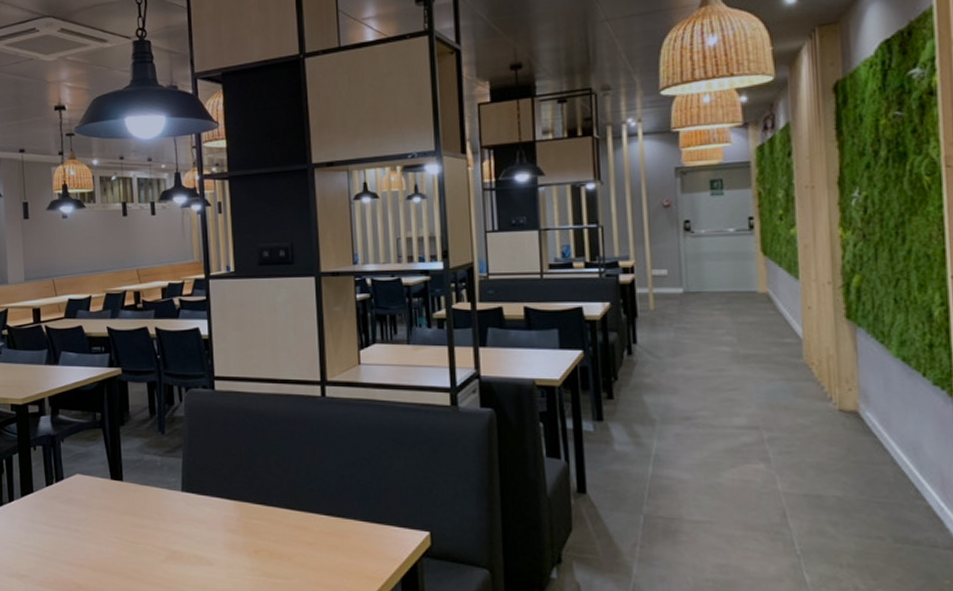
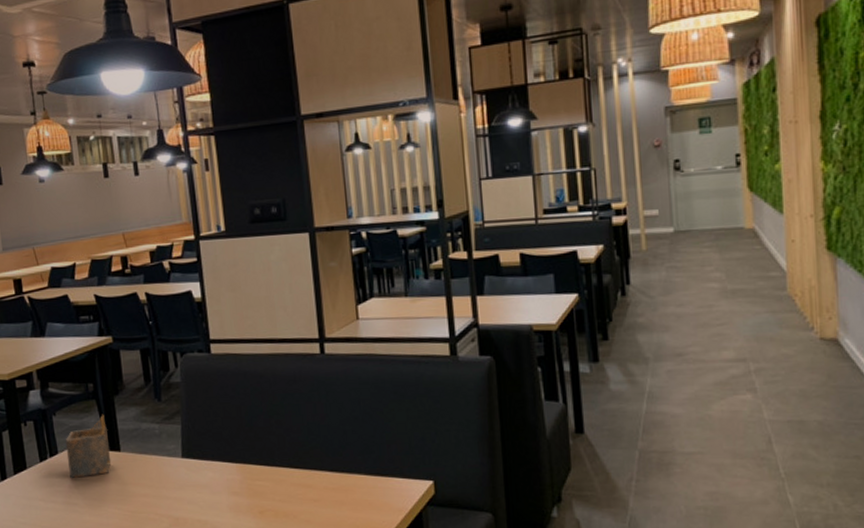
napkin holder: none [71,443,114,505] -> present [65,414,112,478]

